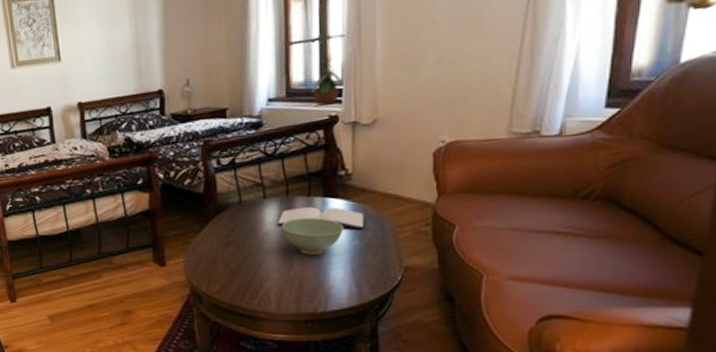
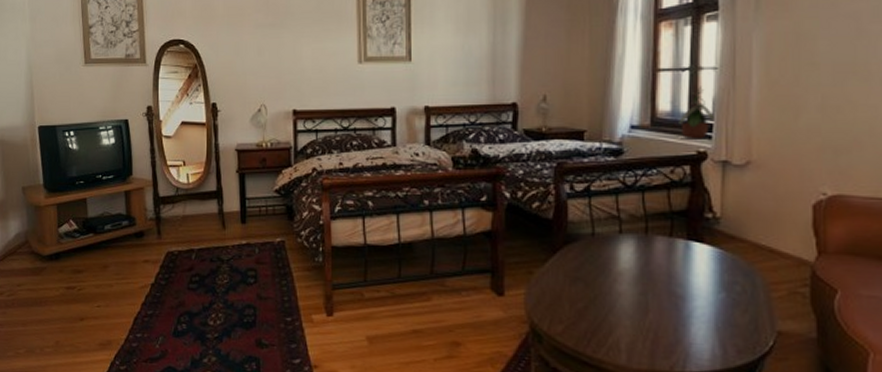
book: present [278,206,365,230] -> none [634,248,733,282]
bowl: present [281,217,344,256] -> none [638,260,709,306]

